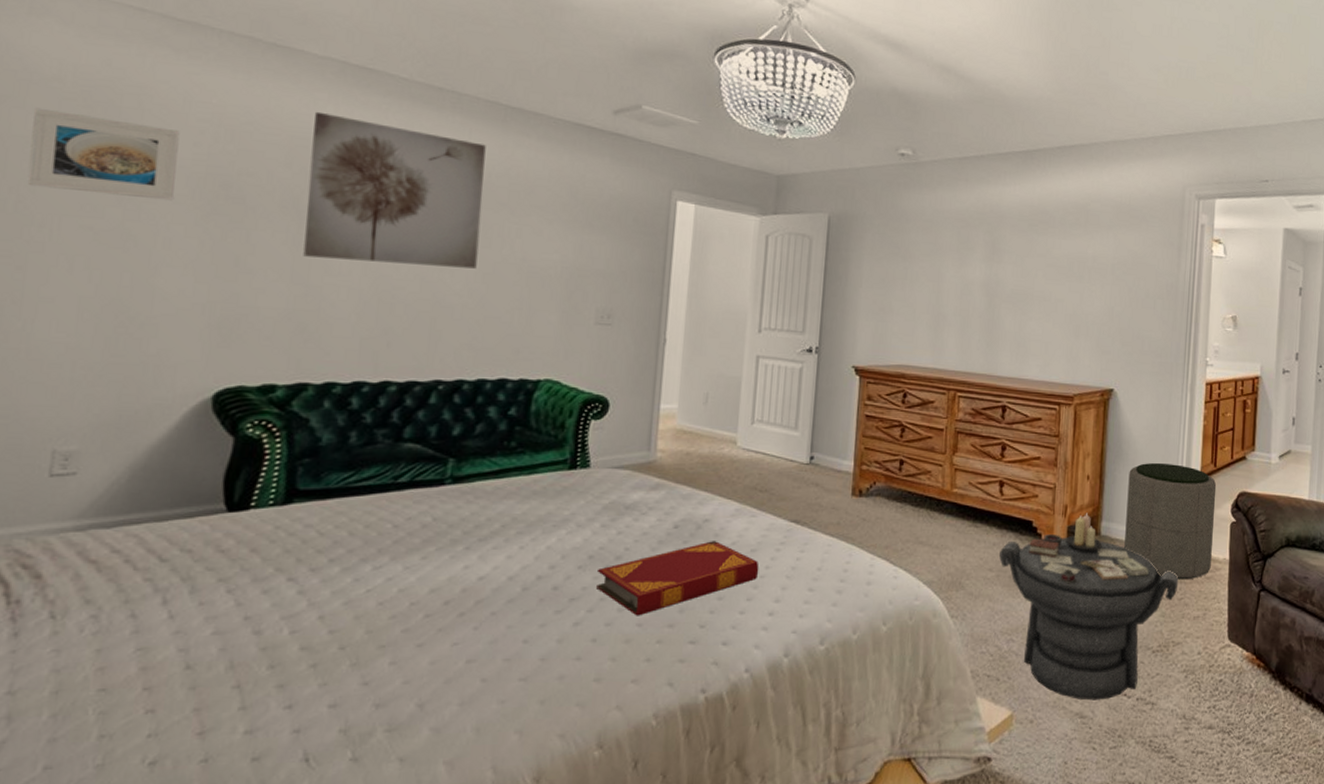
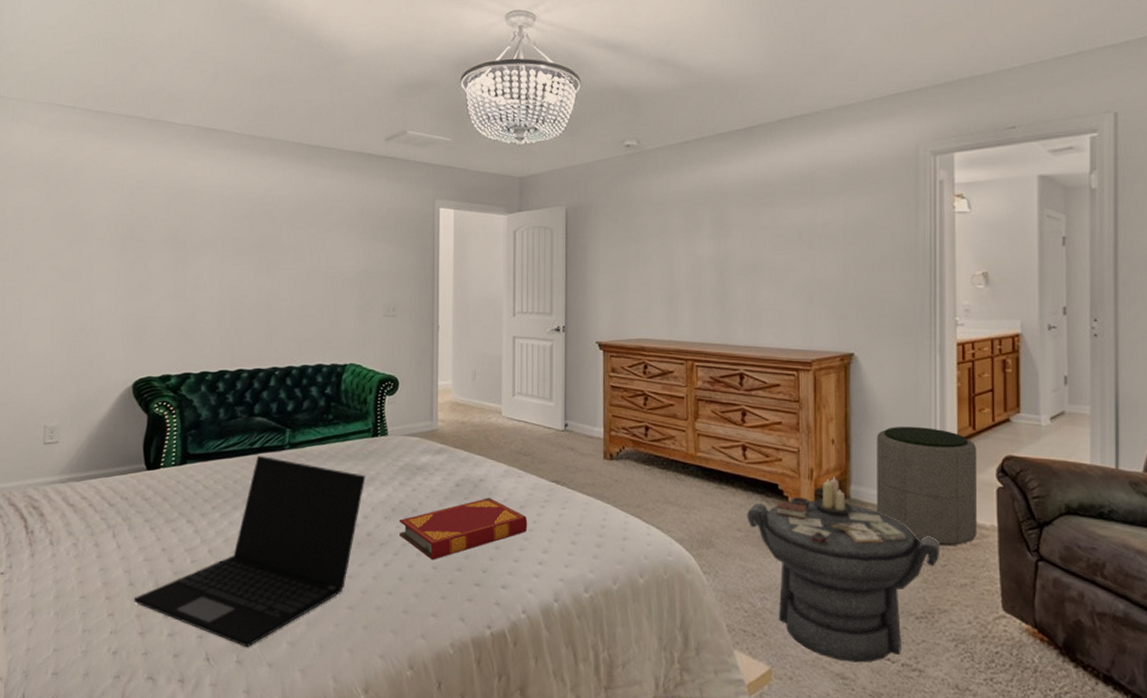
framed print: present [27,107,180,201] -> none [19,186,101,243]
laptop: none [192,491,557,740] -> present [134,455,366,648]
wall art: present [303,111,486,269] -> none [180,166,296,277]

